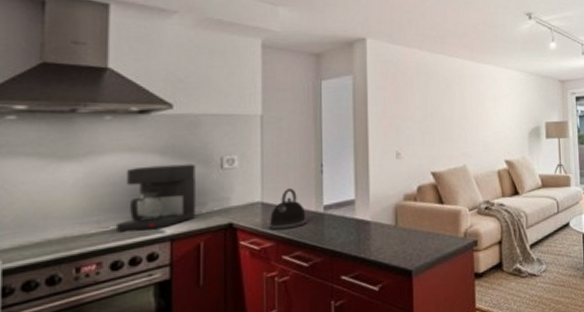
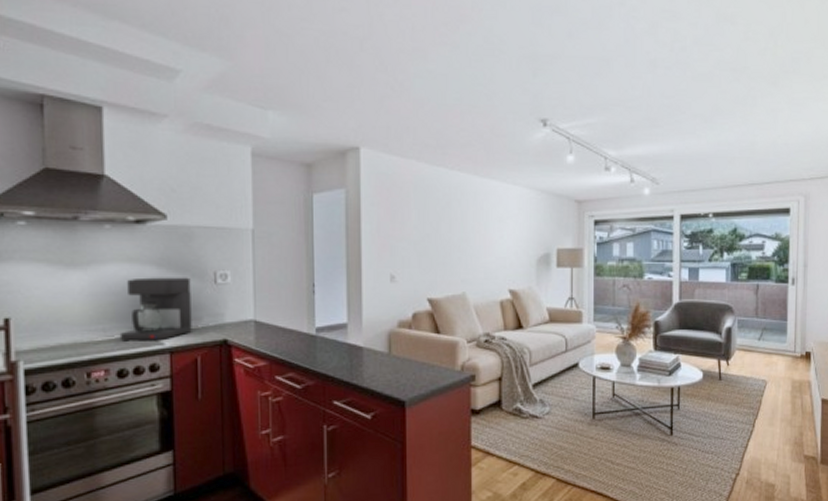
kettle: present [269,188,306,232] -> none [262,308,299,351]

